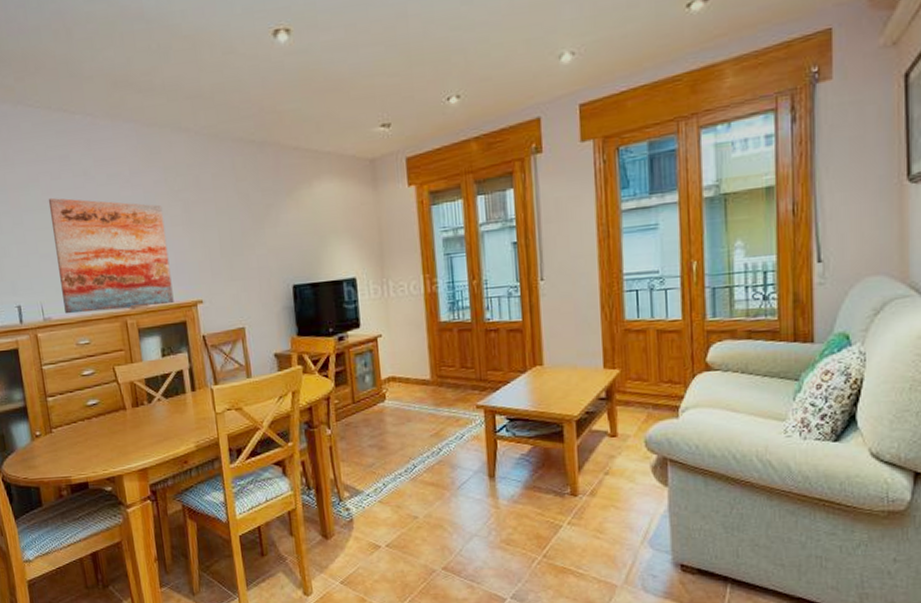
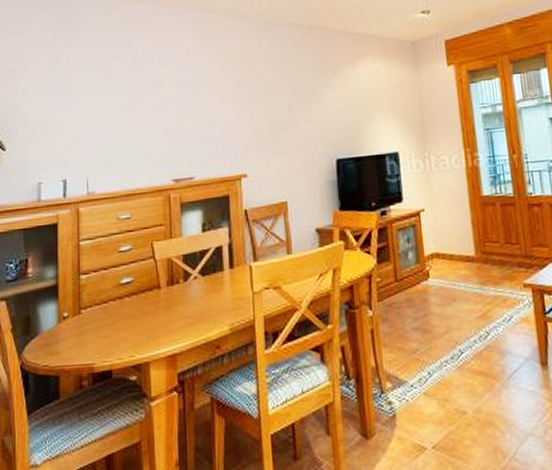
wall art: present [48,197,174,315] -> none [106,76,219,188]

